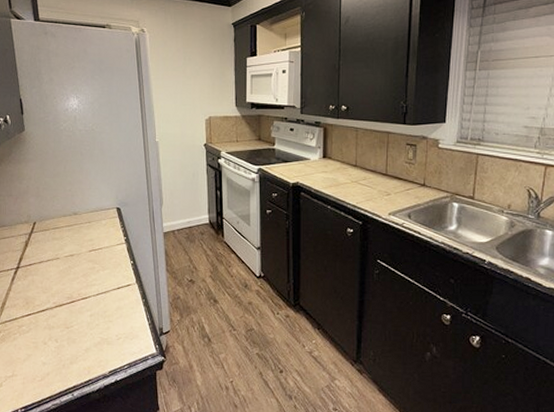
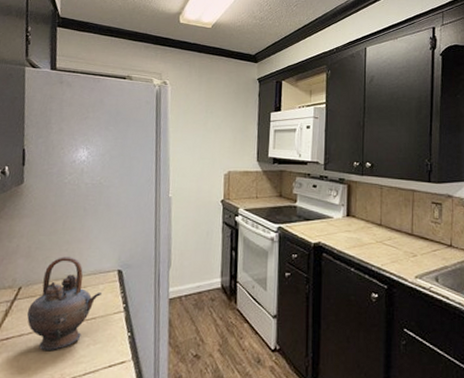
teapot: none [43,196,105,275] -> present [26,257,103,350]

